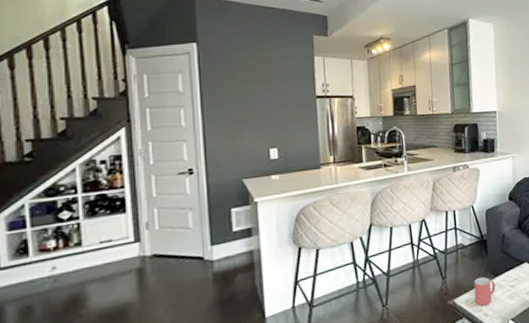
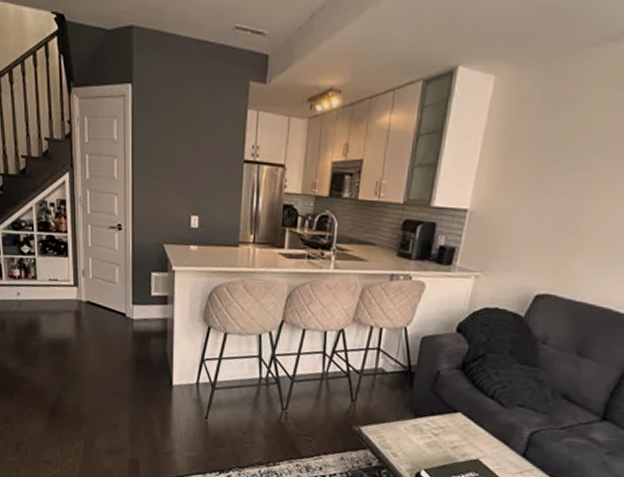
mug: present [474,277,496,306] -> none [385,412,414,445]

